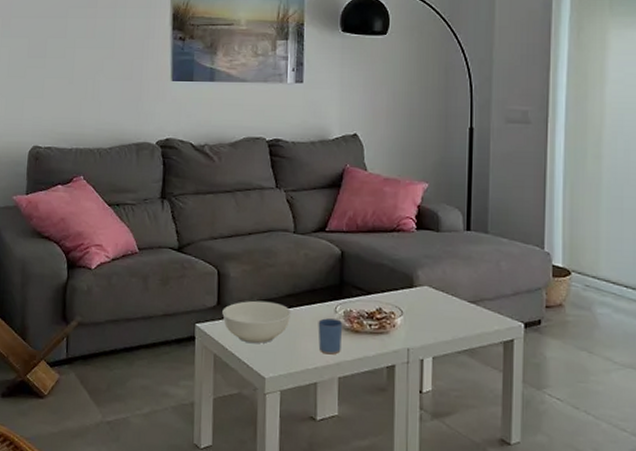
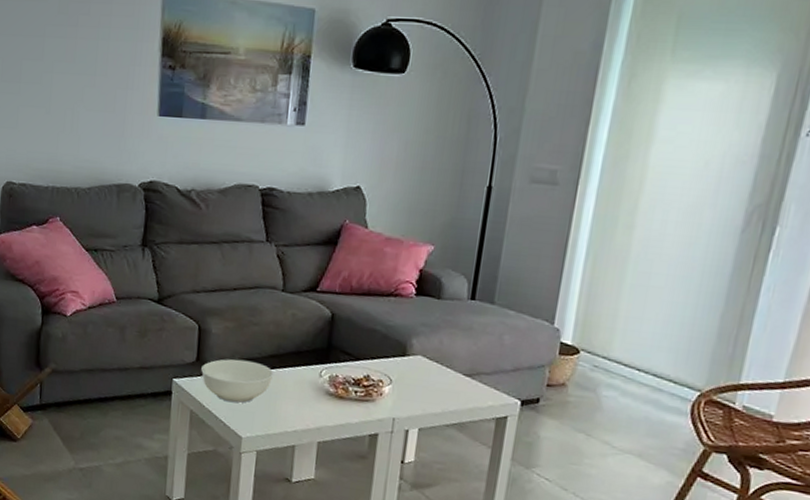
mug: present [318,318,343,355] -> none [299,382,328,419]

